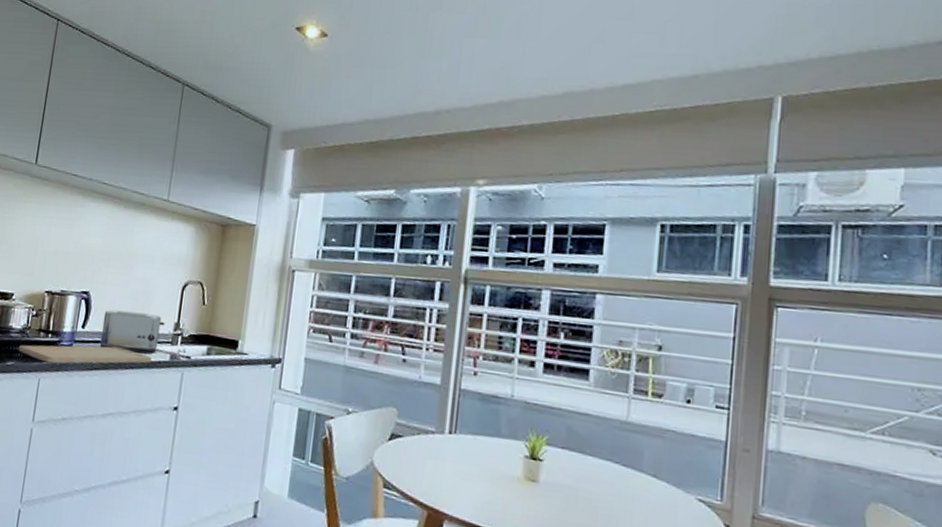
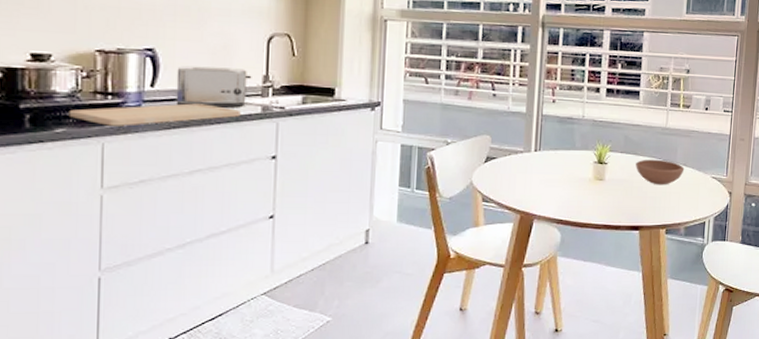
bowl: none [582,461,655,501] -> present [636,159,685,185]

